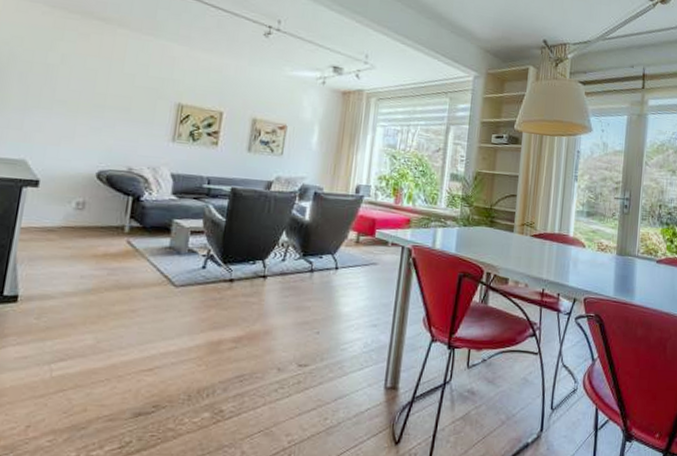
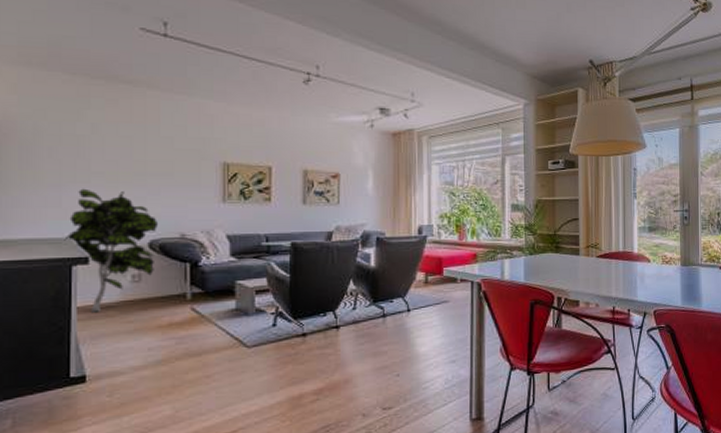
indoor plant: none [19,114,109,235] -> present [64,188,157,313]

